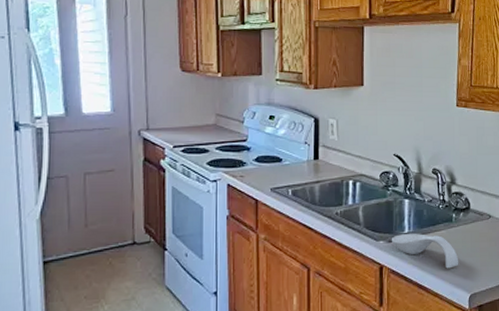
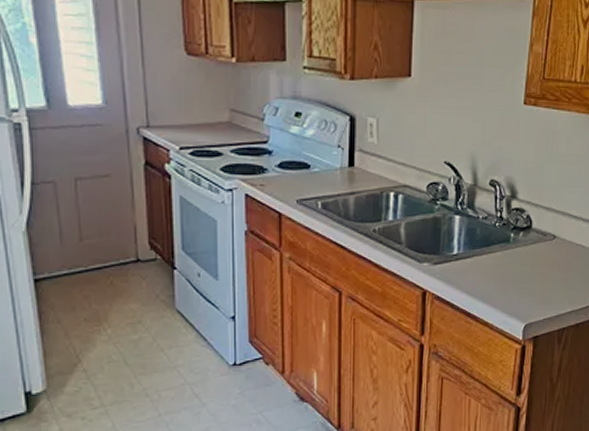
spoon rest: present [391,233,459,269] -> none [437,254,515,296]

